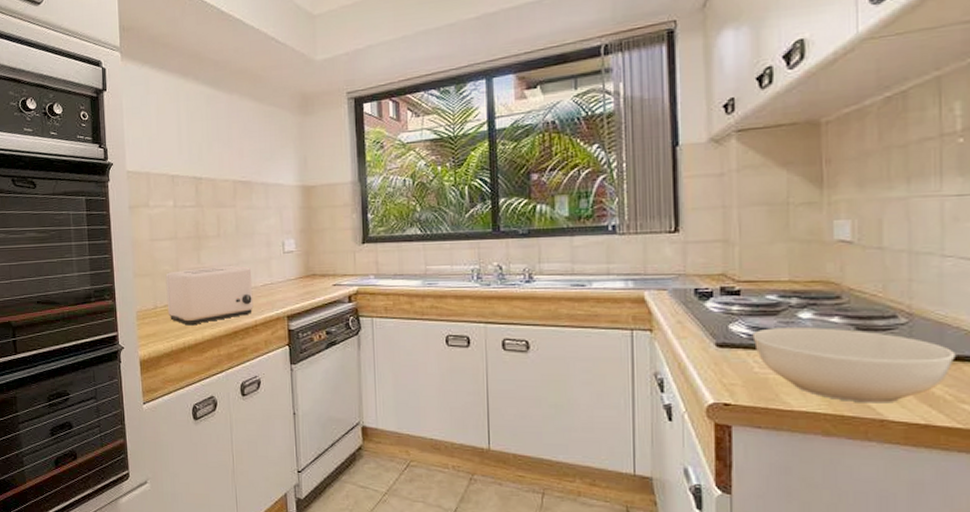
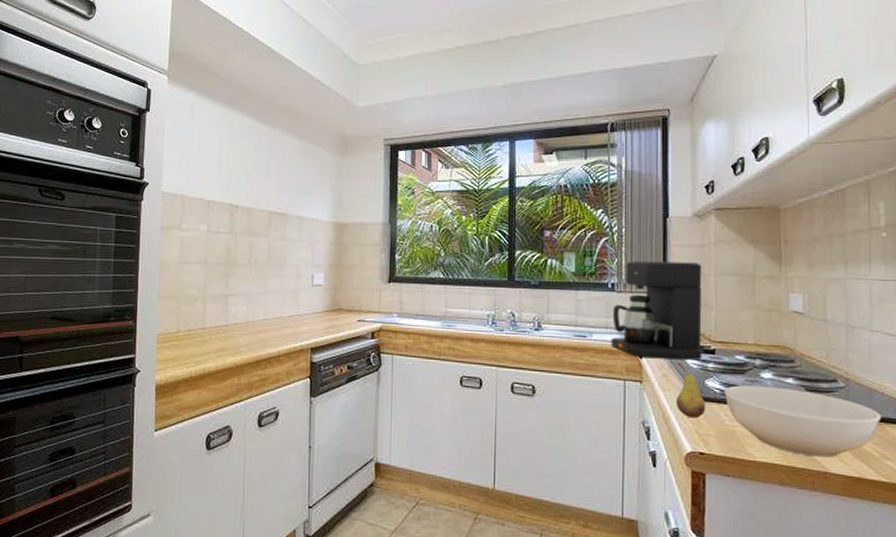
toaster: present [165,265,254,326] -> none [190,293,279,352]
coffee maker: none [613,194,724,305] -> present [610,261,702,360]
fruit: none [693,307,731,367] -> present [675,362,706,419]

